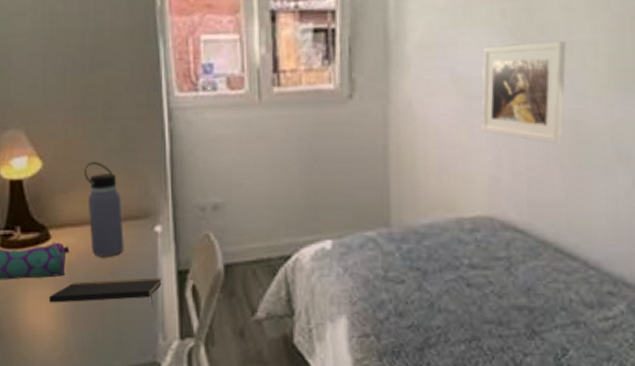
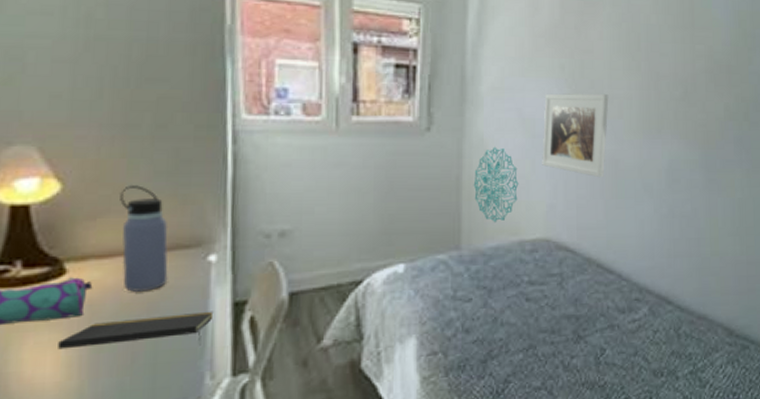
wall decoration: none [401,111,454,197] -> present [473,146,519,222]

